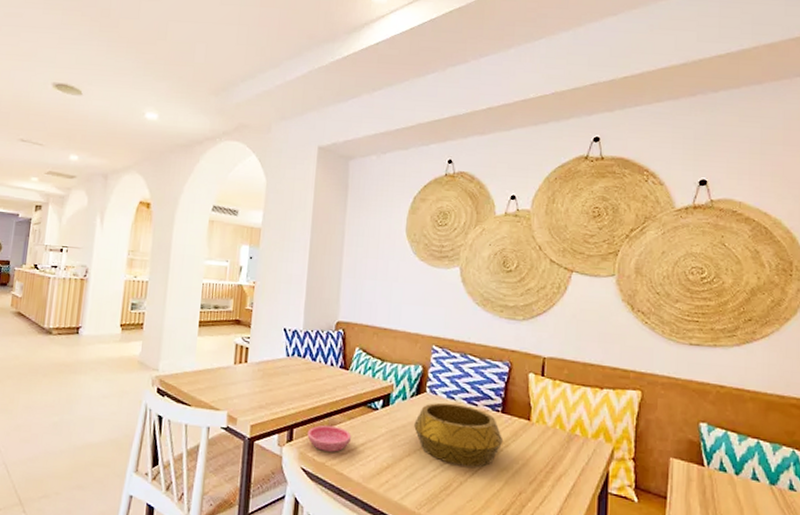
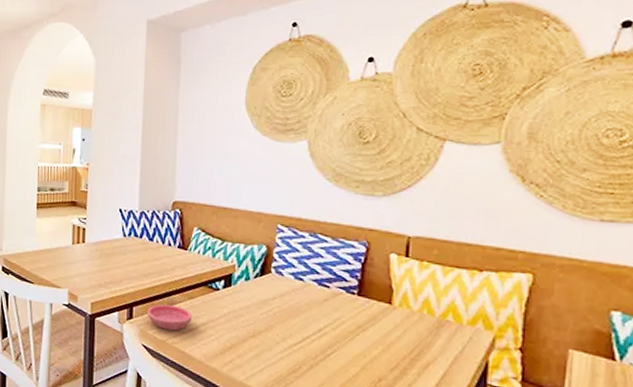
decorative bowl: present [414,402,504,467] -> none [259,283,360,351]

